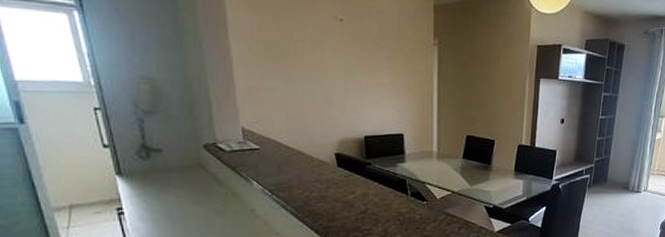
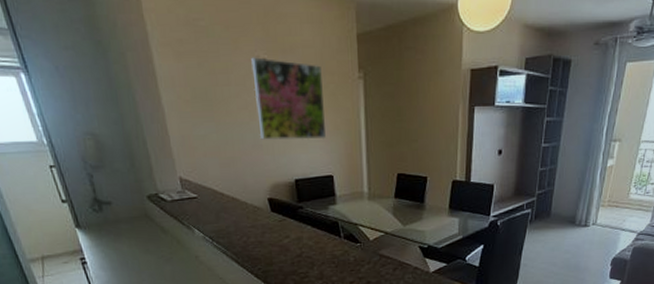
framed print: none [329,17,398,99] -> present [251,57,326,140]

